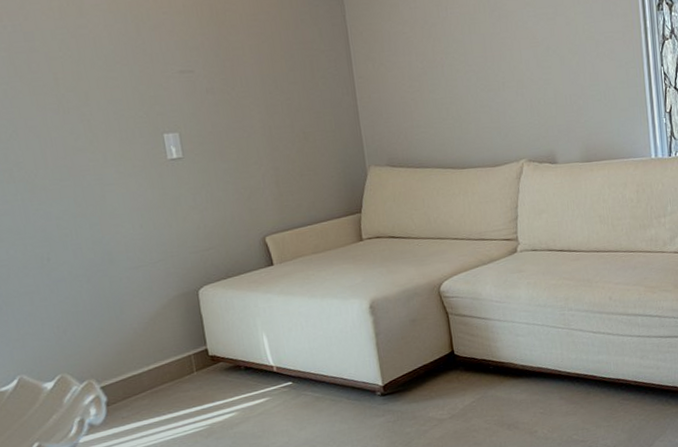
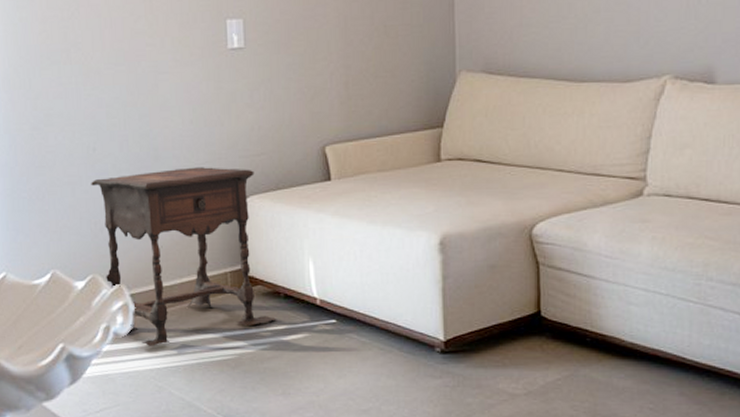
side table: none [49,263,241,431] -> present [91,167,277,346]

